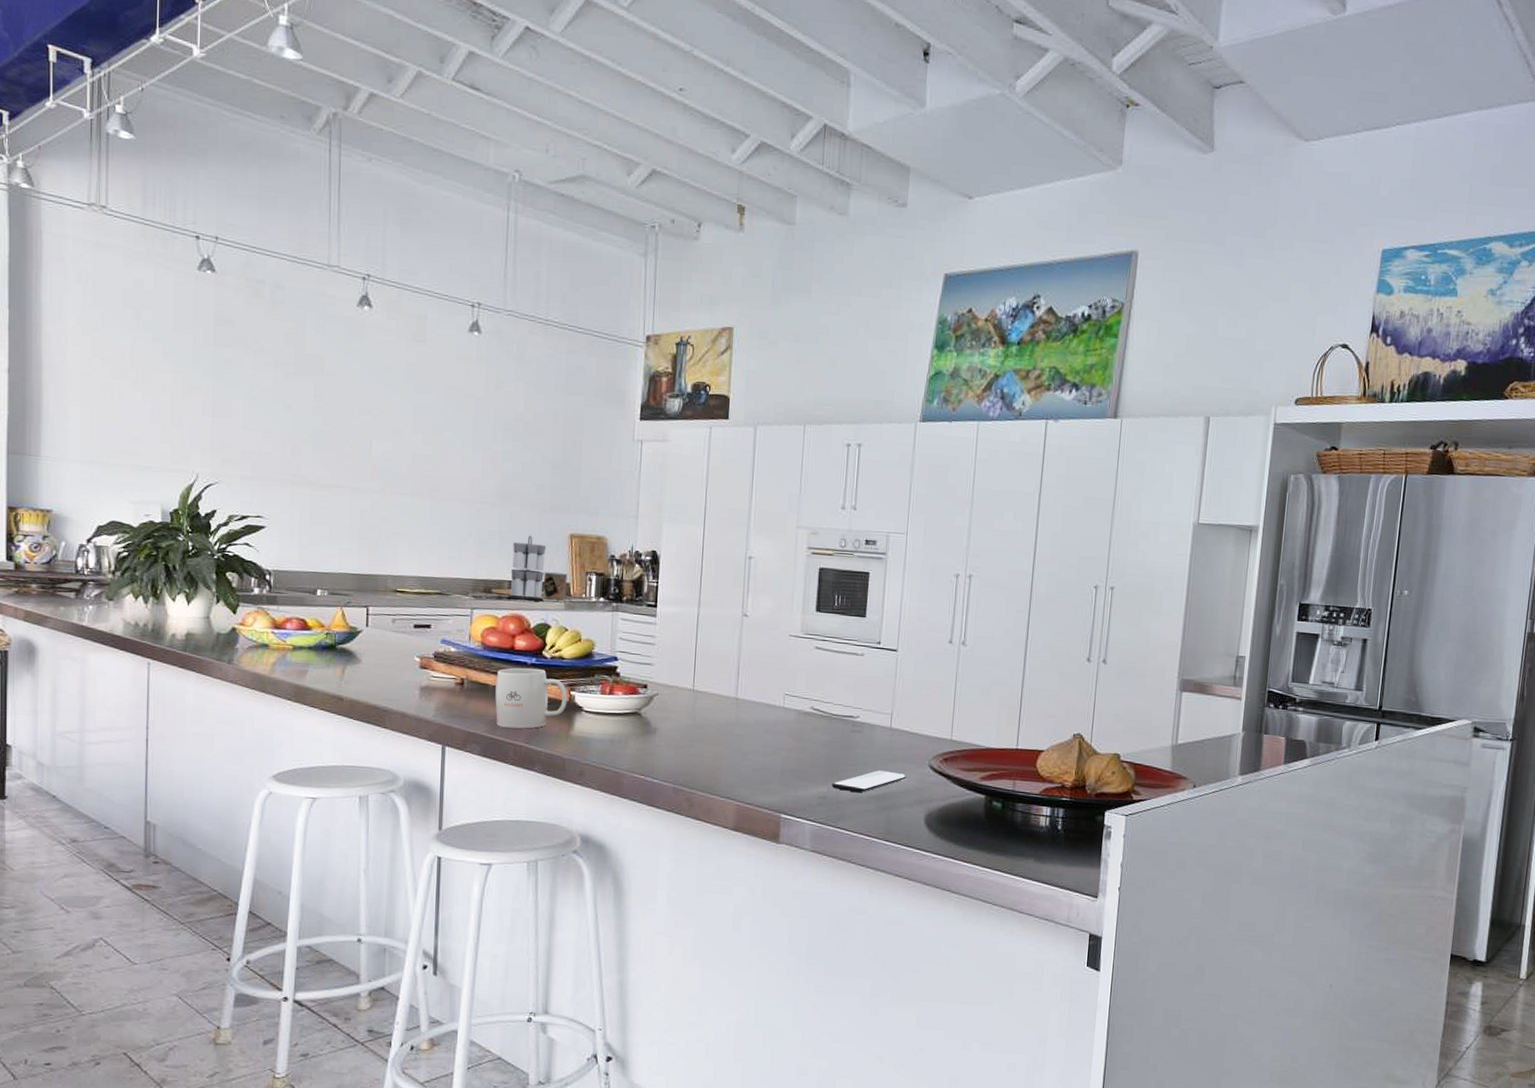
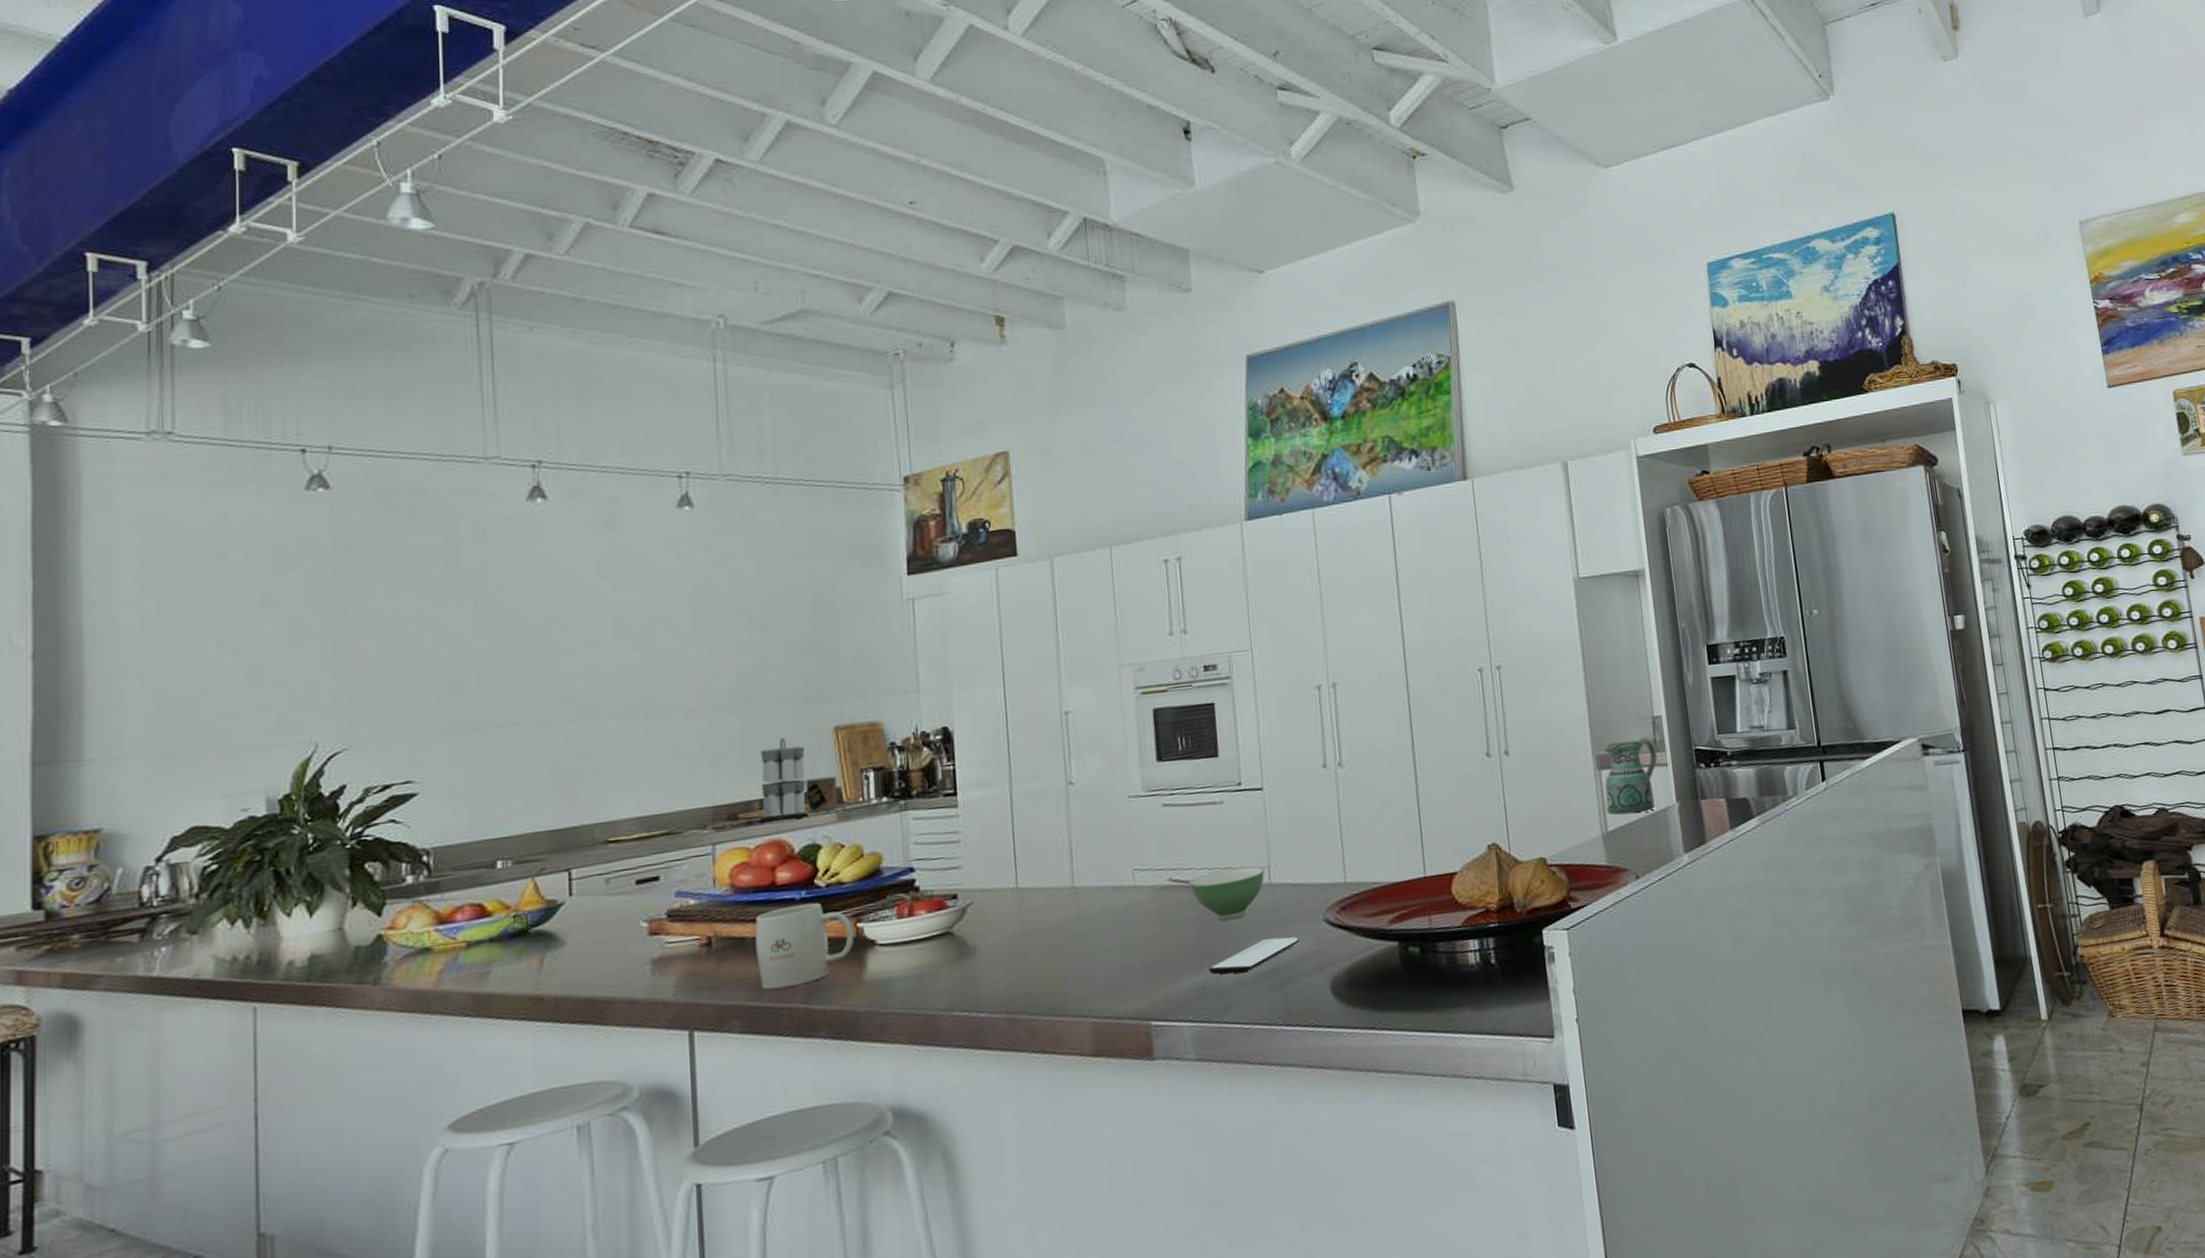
bowl: none [826,709,889,750] -> present [1189,866,1265,921]
ceramic pitcher: none [1180,670,1234,735] -> present [1603,737,1658,816]

